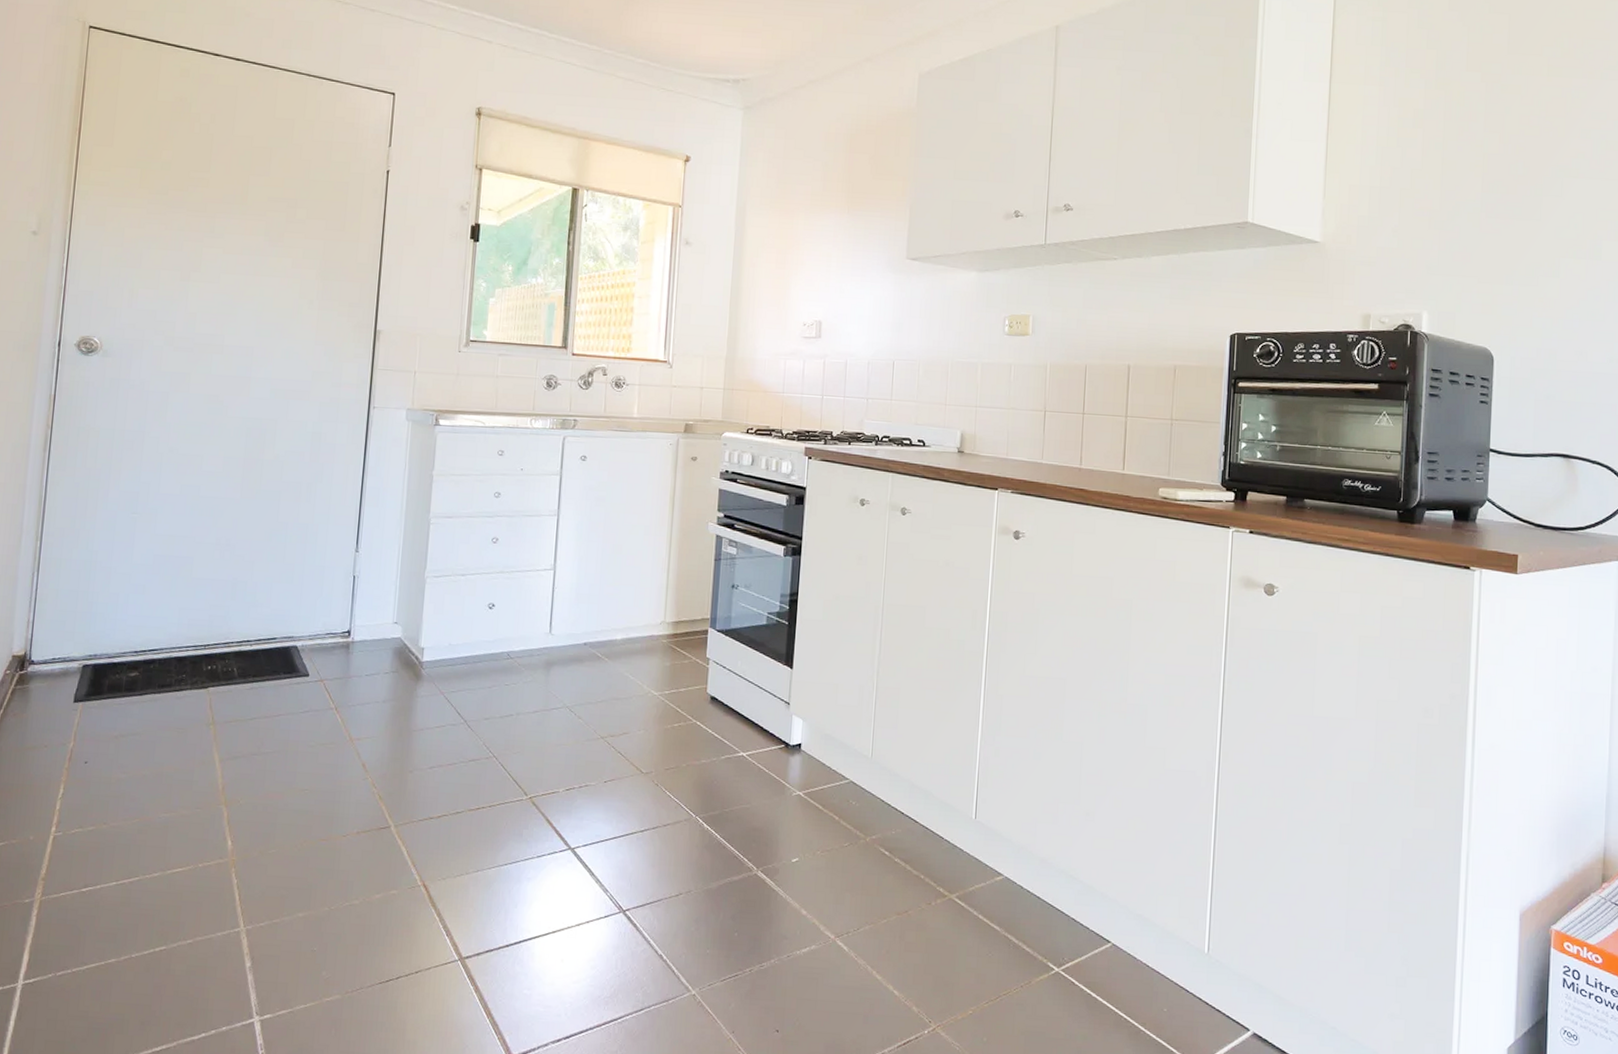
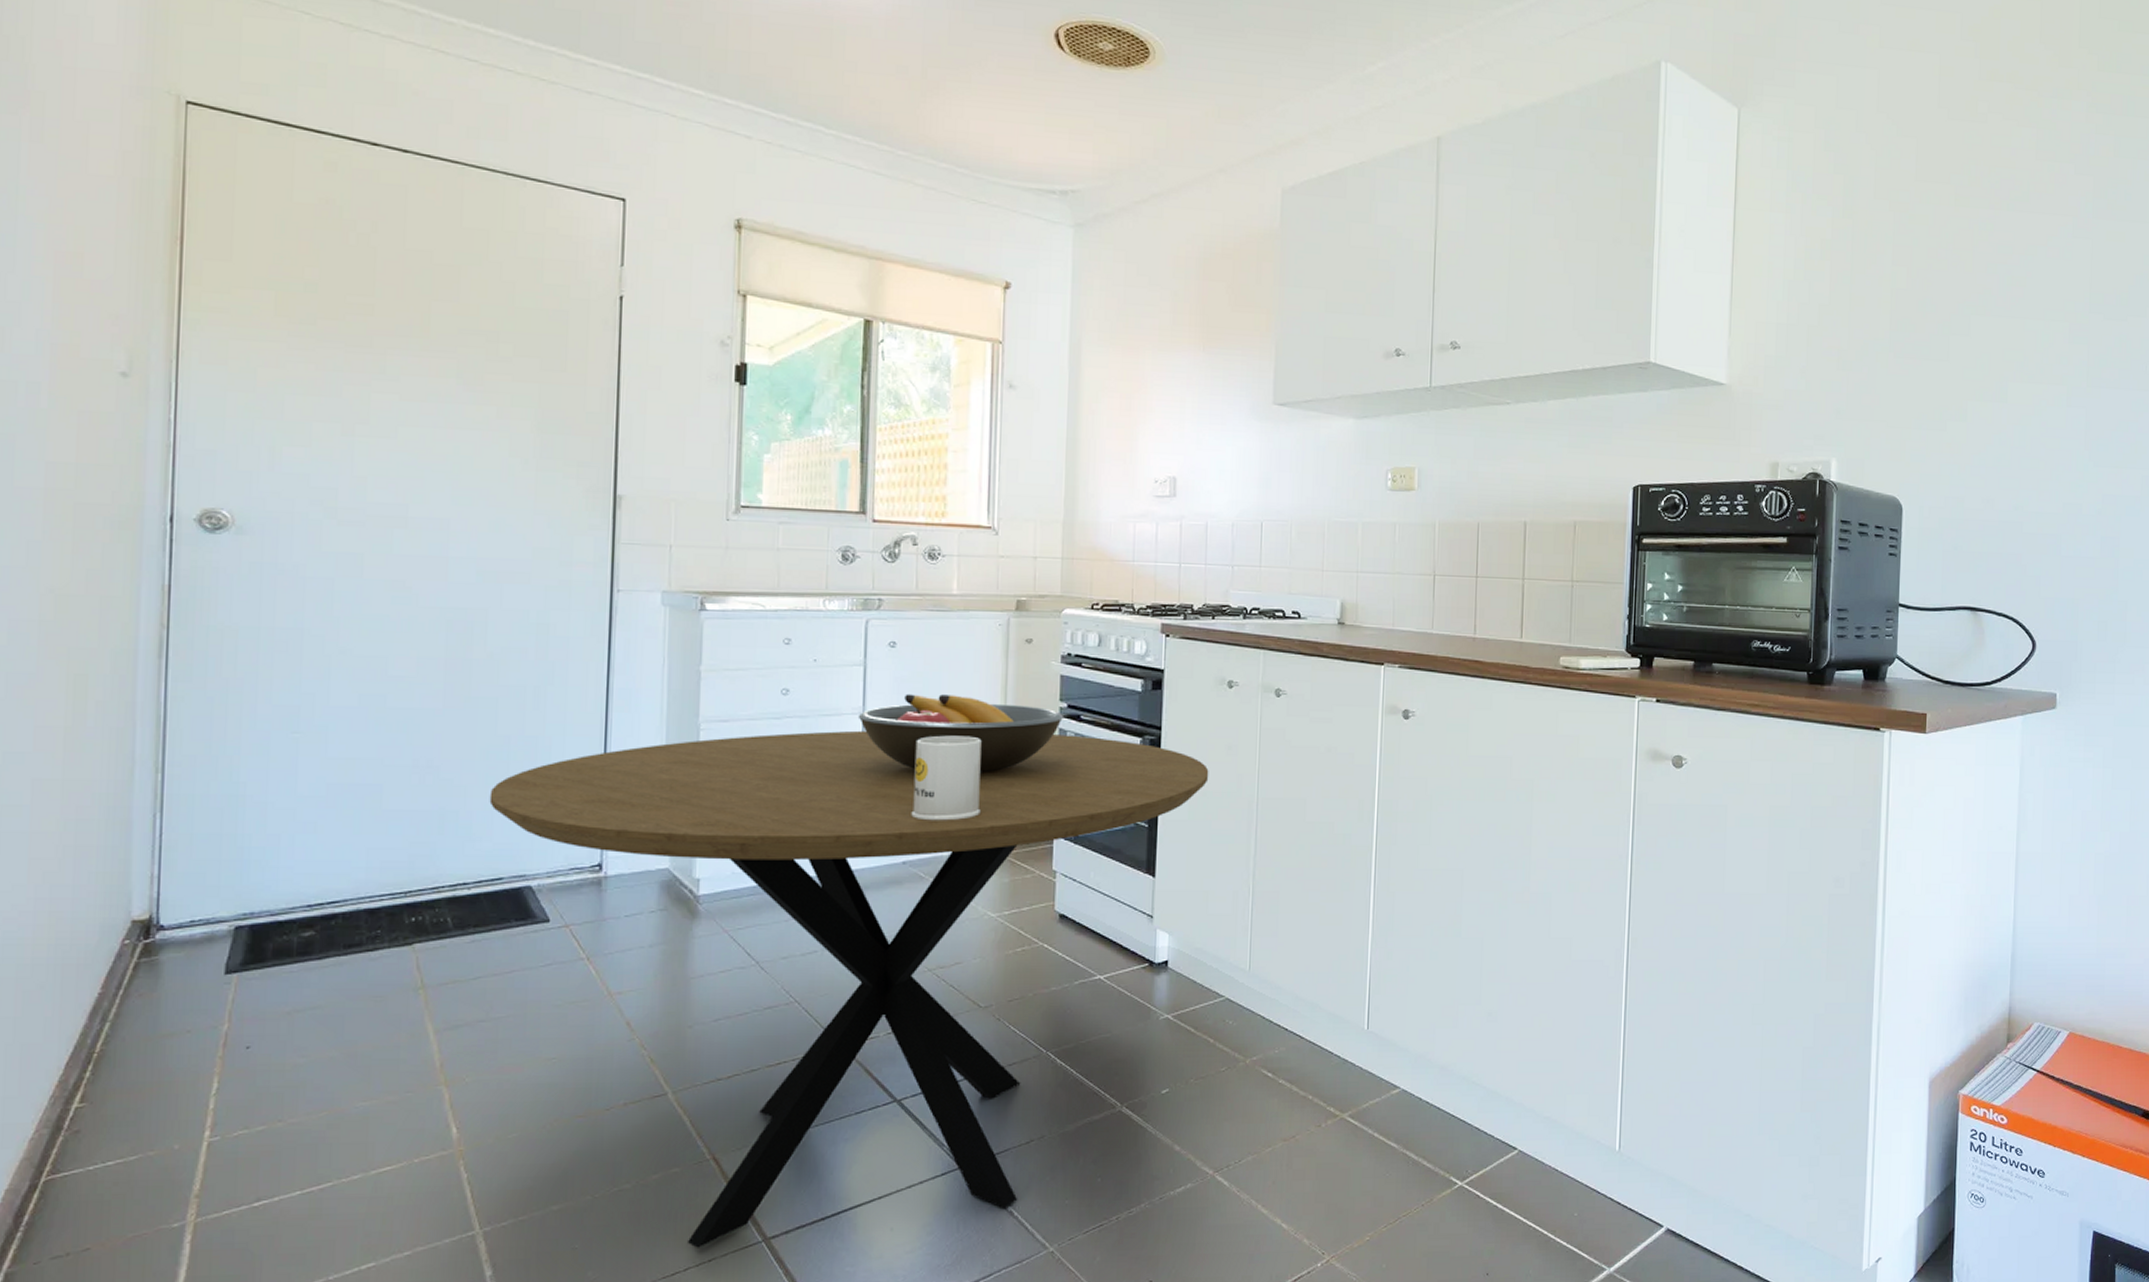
dining table: none [270,529,842,961] -> present [489,730,1209,1248]
fruit bowl: none [553,500,720,570] -> present [857,694,1063,772]
mug: none [592,536,652,610] -> present [911,735,982,821]

